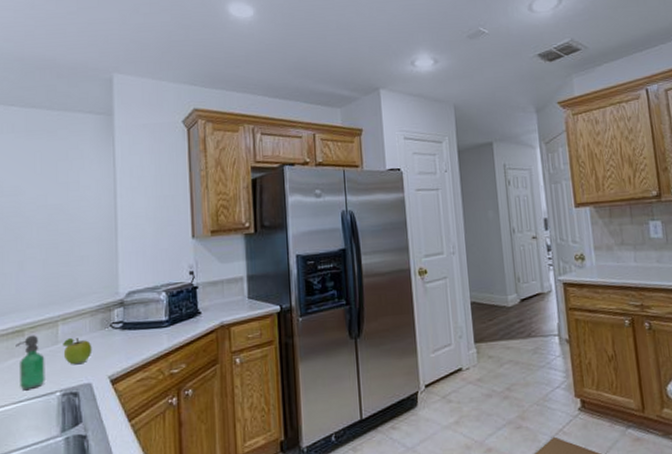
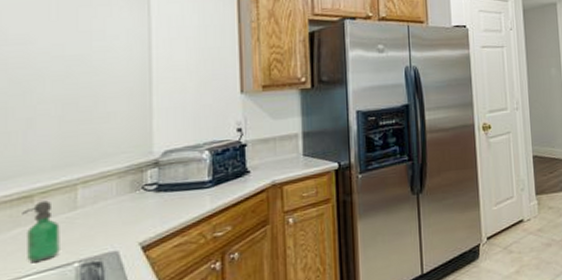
fruit: present [63,337,92,365] -> none [83,202,120,233]

